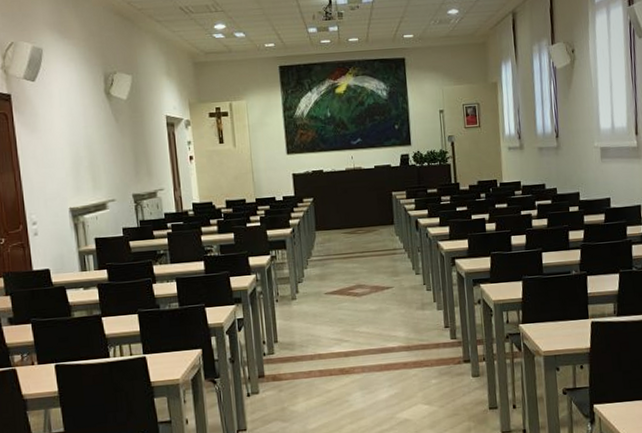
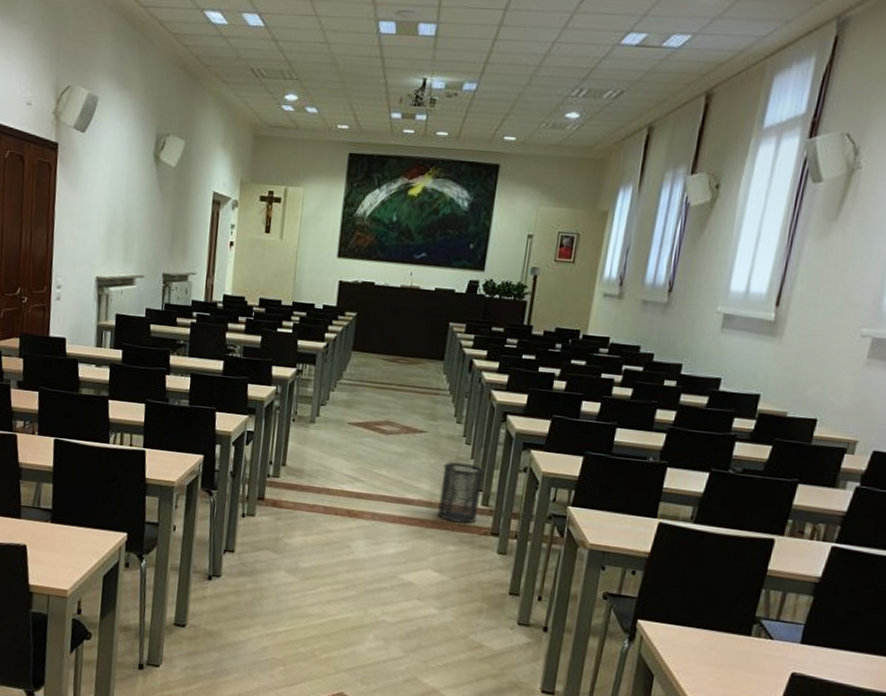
trash can: none [413,306,449,359] -> present [437,462,485,524]

